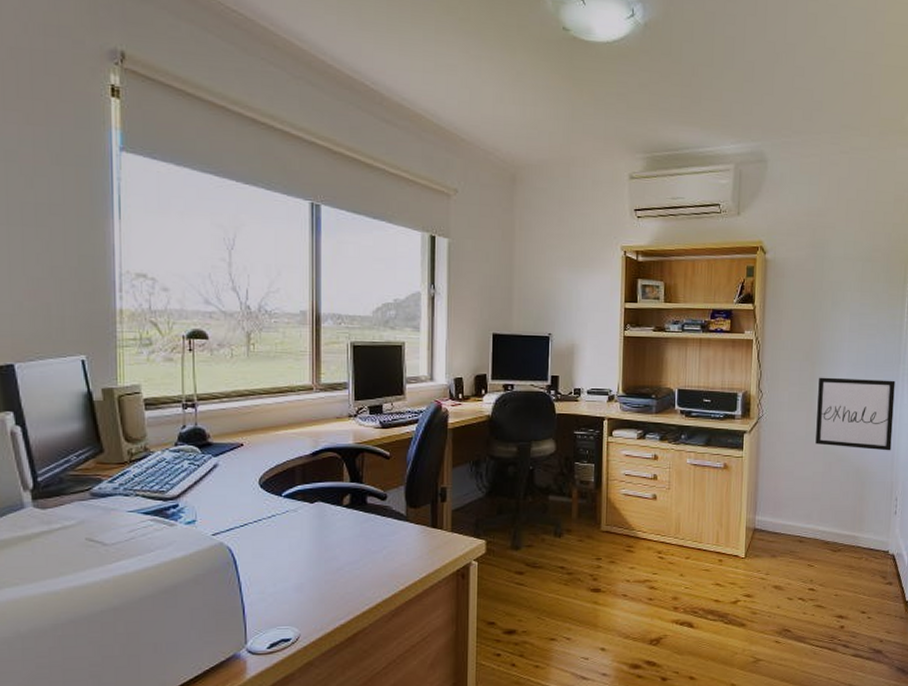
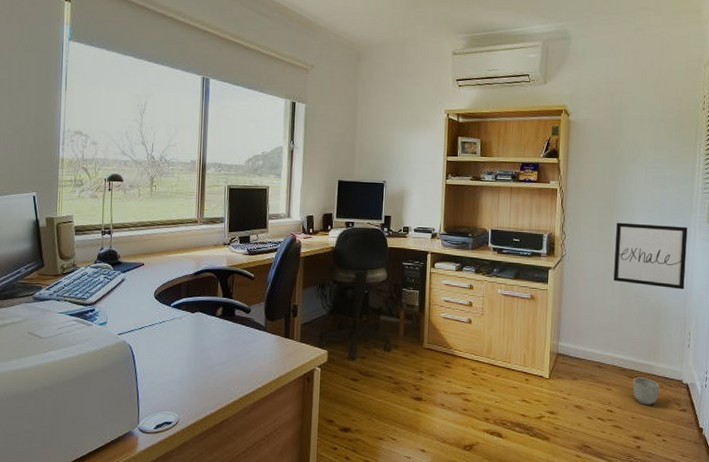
planter: none [836,550,864,581] -> present [632,377,659,406]

